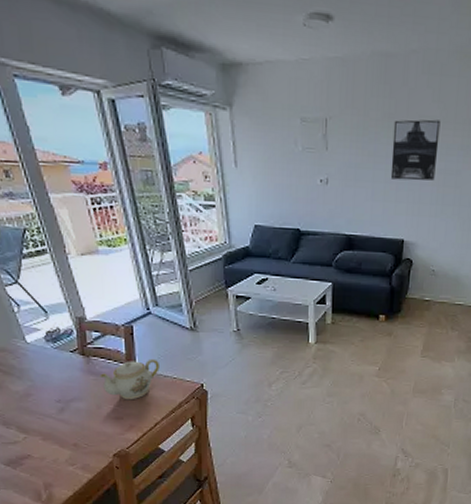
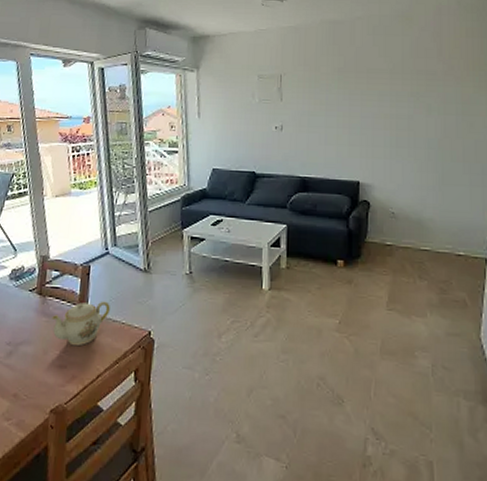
wall art: present [390,119,441,181] -> none [342,71,388,126]

